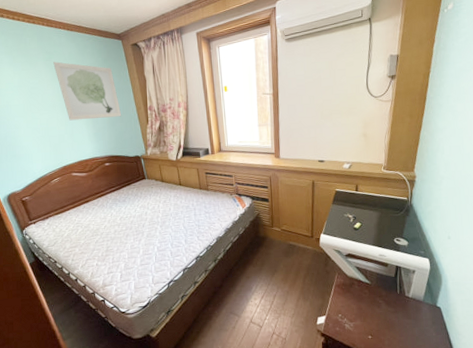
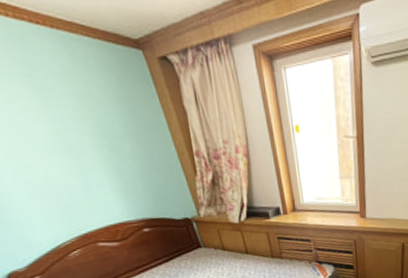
wall art: present [53,62,122,121] -> none [37,79,158,171]

